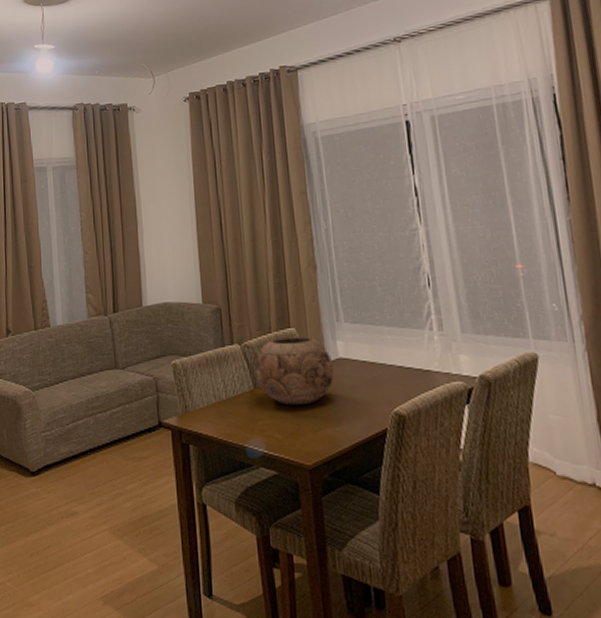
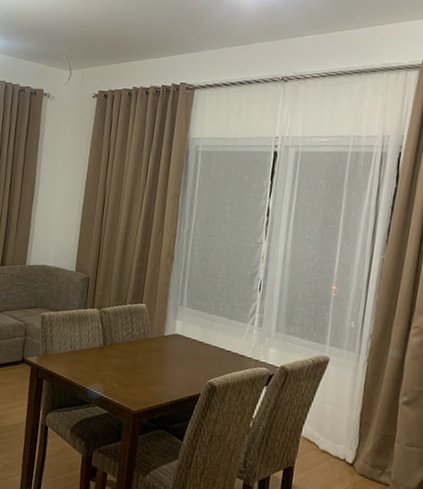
decorative bowl: present [255,337,335,406] -> none [107,309,170,365]

